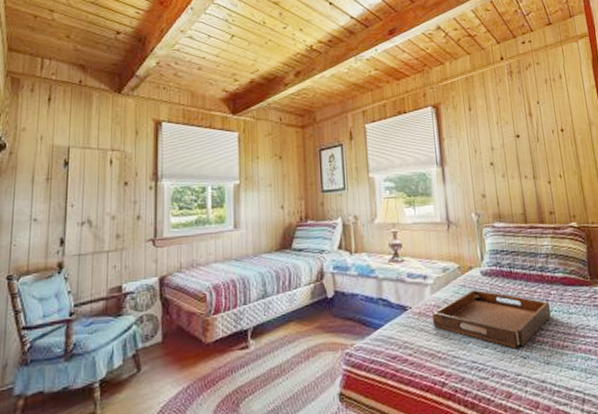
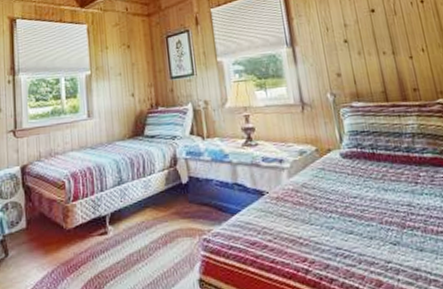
serving tray: present [432,289,552,349] -> none [290,172,422,235]

